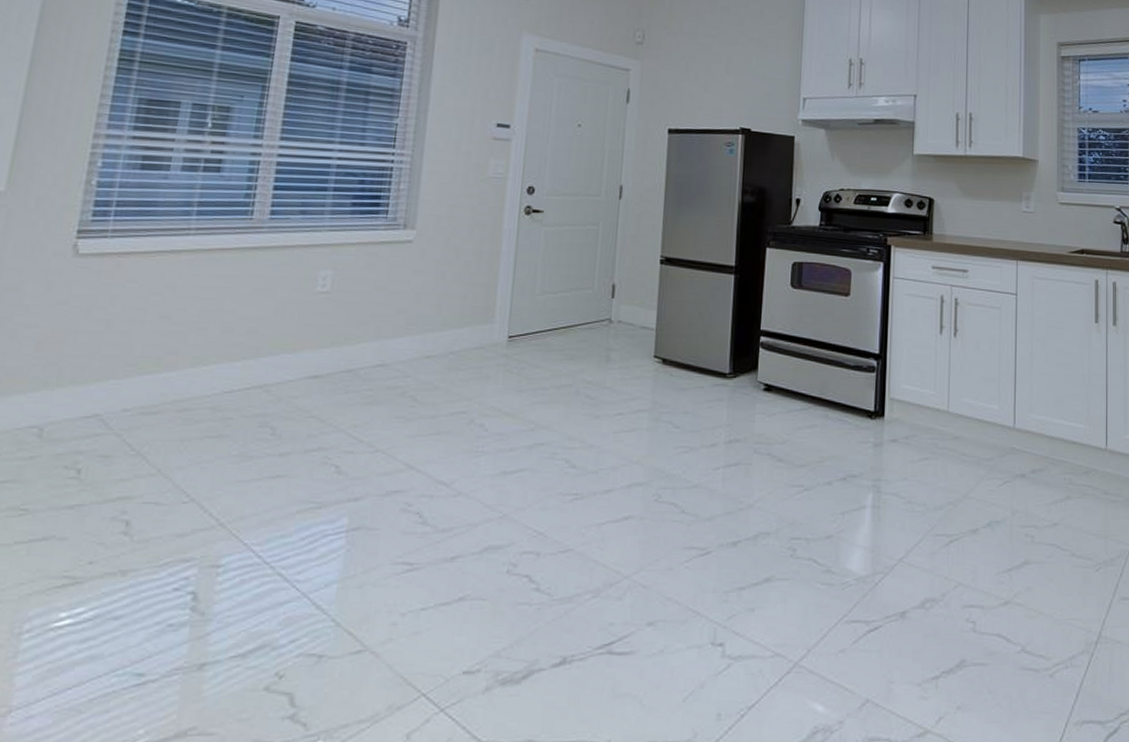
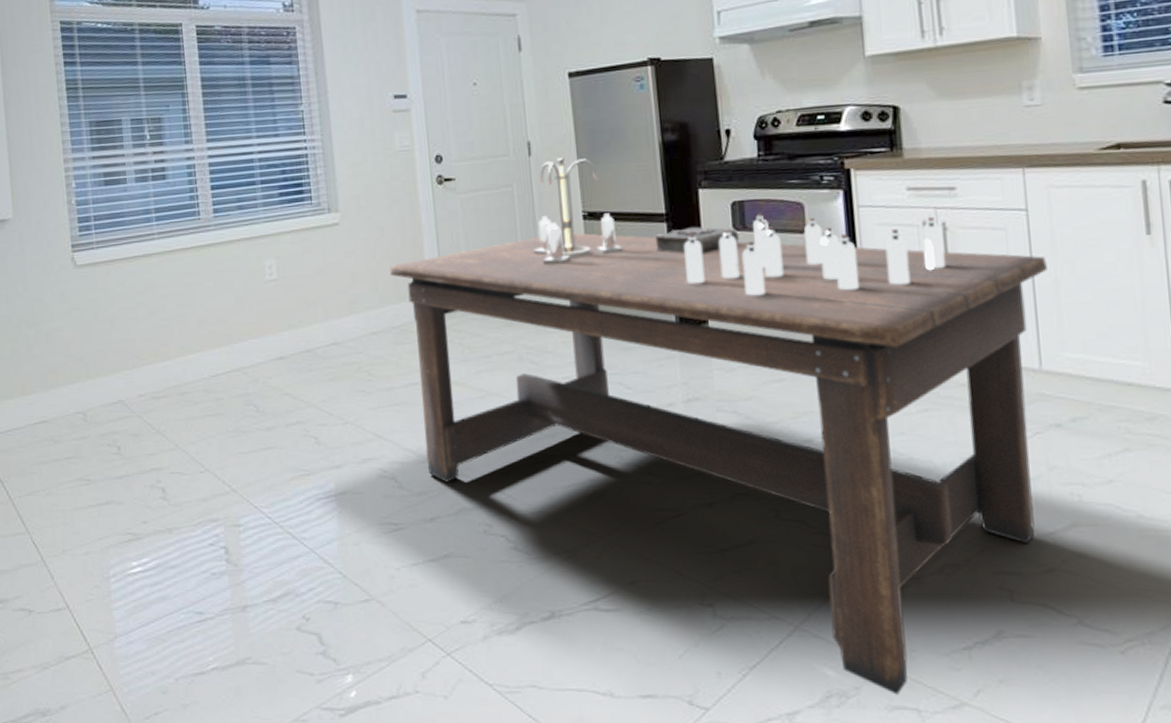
dining table: none [458,204,1026,727] -> present [390,157,1047,695]

